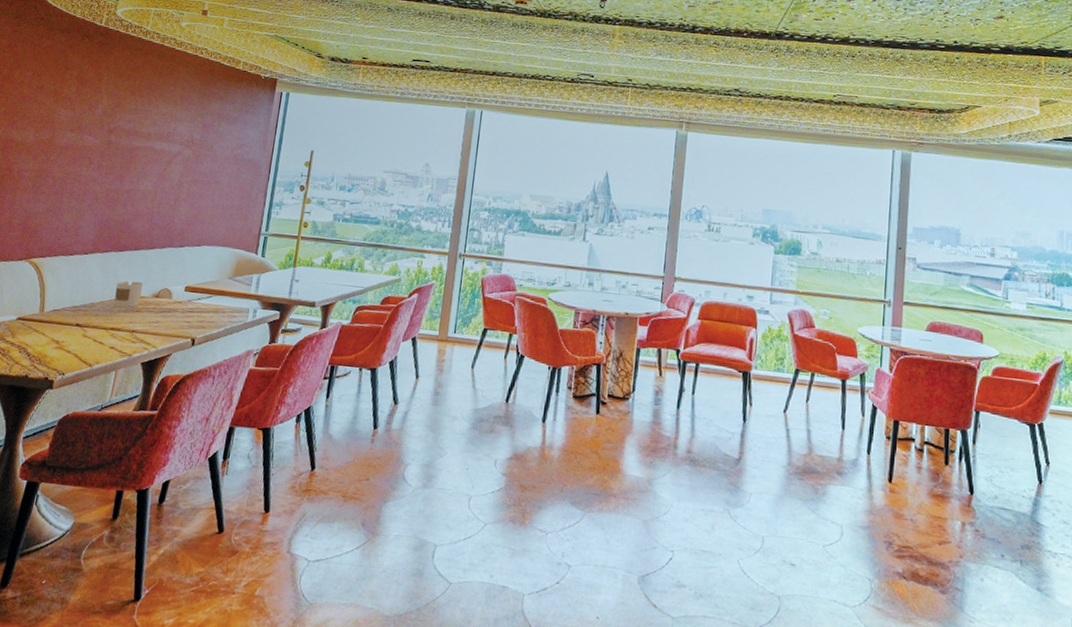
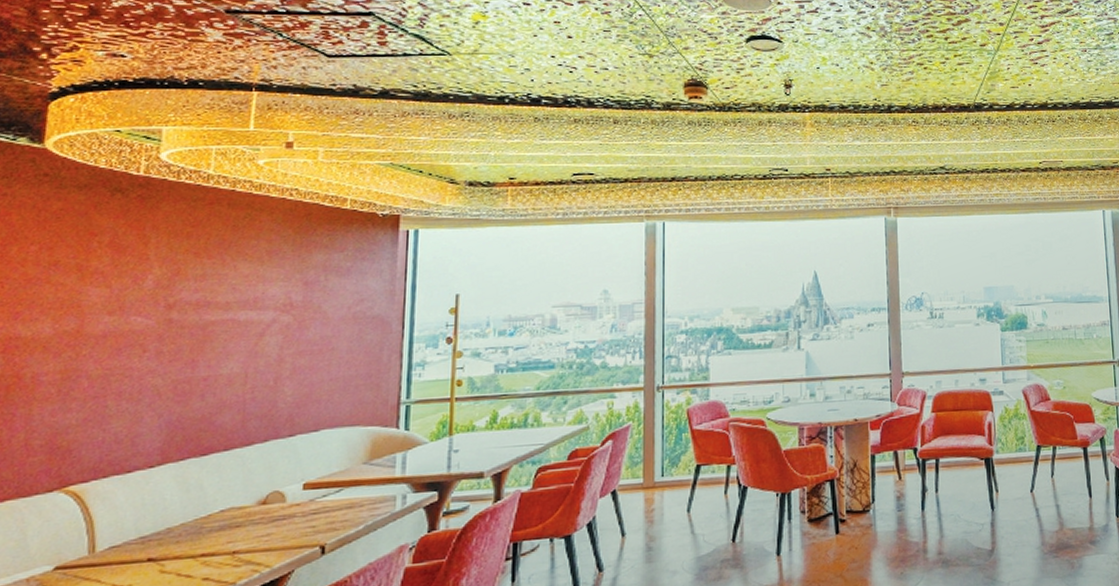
candle: present [114,279,143,308] -> none [201,488,241,527]

